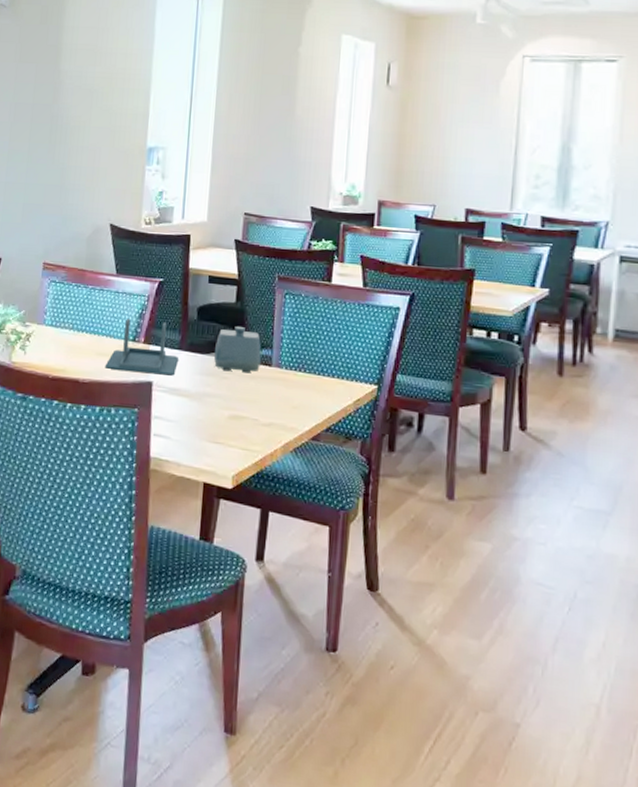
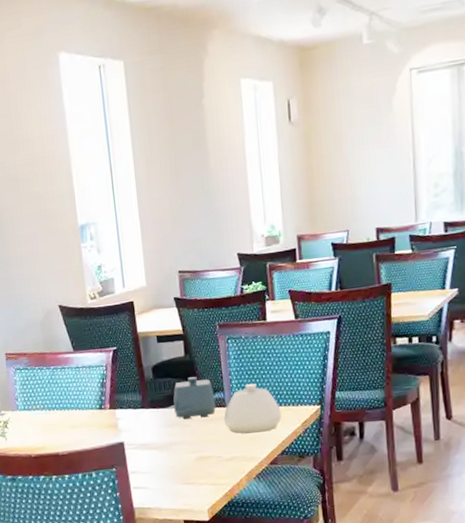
napkin holder: present [105,319,178,376] -> none [79,386,143,438]
sugar bowl: none [267,345,333,402] -> present [224,383,282,434]

